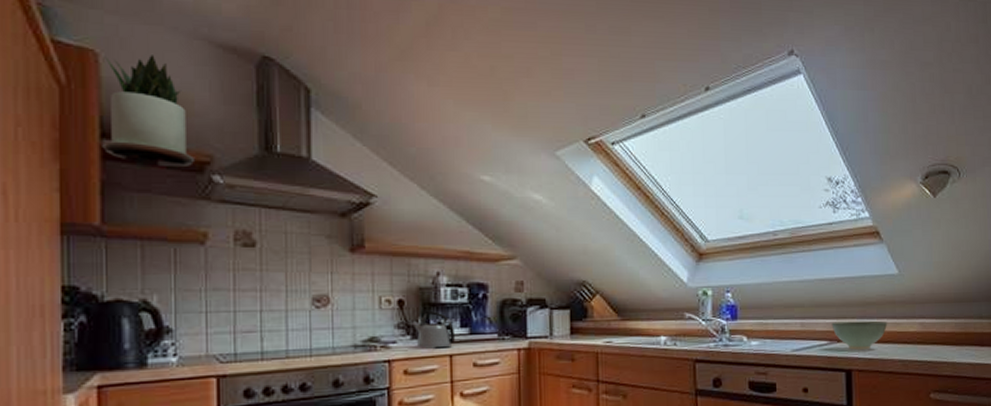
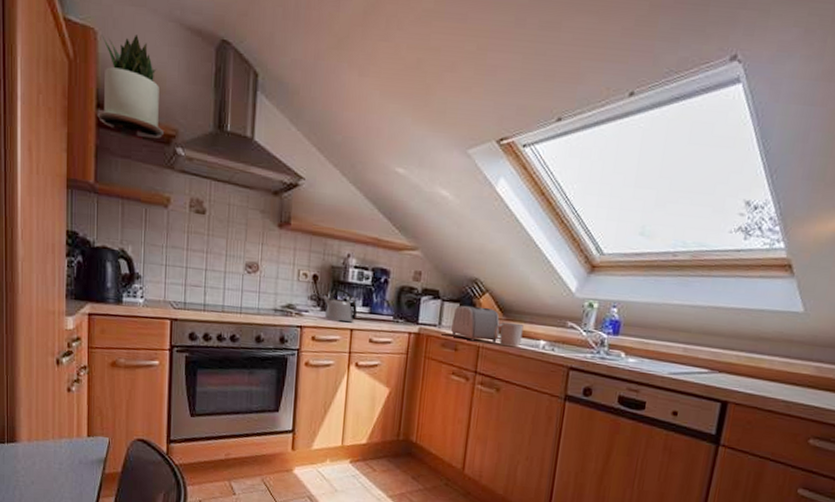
toaster: none [564,310,617,348] -> present [451,305,500,343]
mug: none [611,322,642,347] -> present [494,321,524,347]
bowl: present [831,320,888,350] -> none [716,351,780,385]

